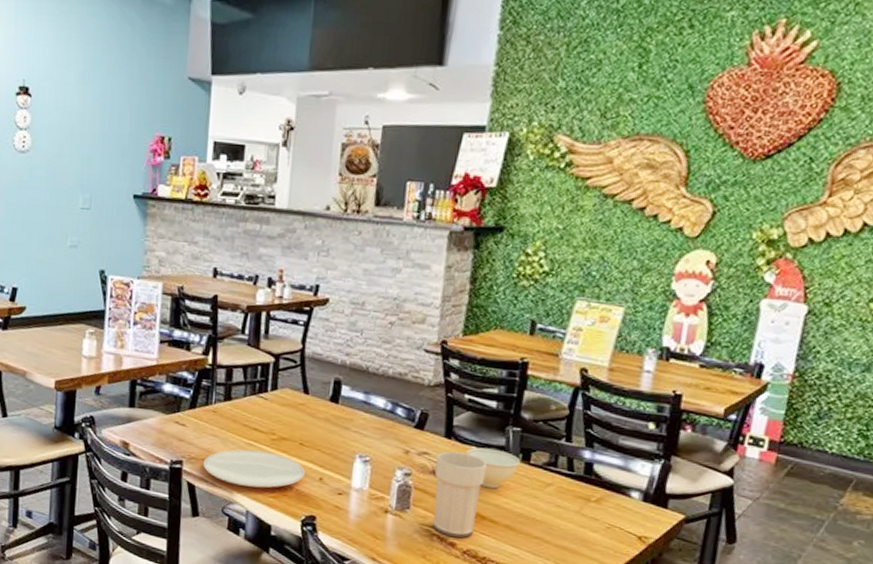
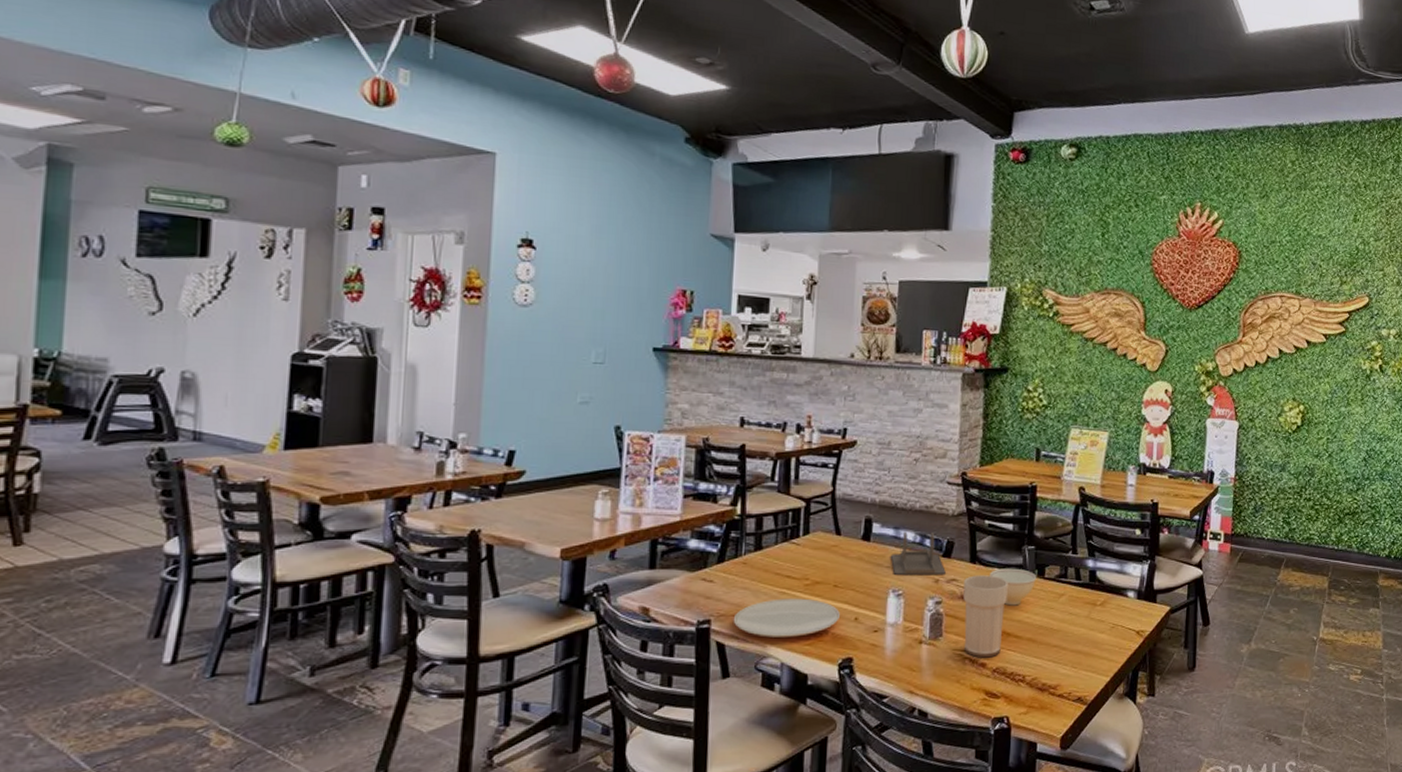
napkin holder: none [359,397,417,446] -> present [891,531,946,574]

